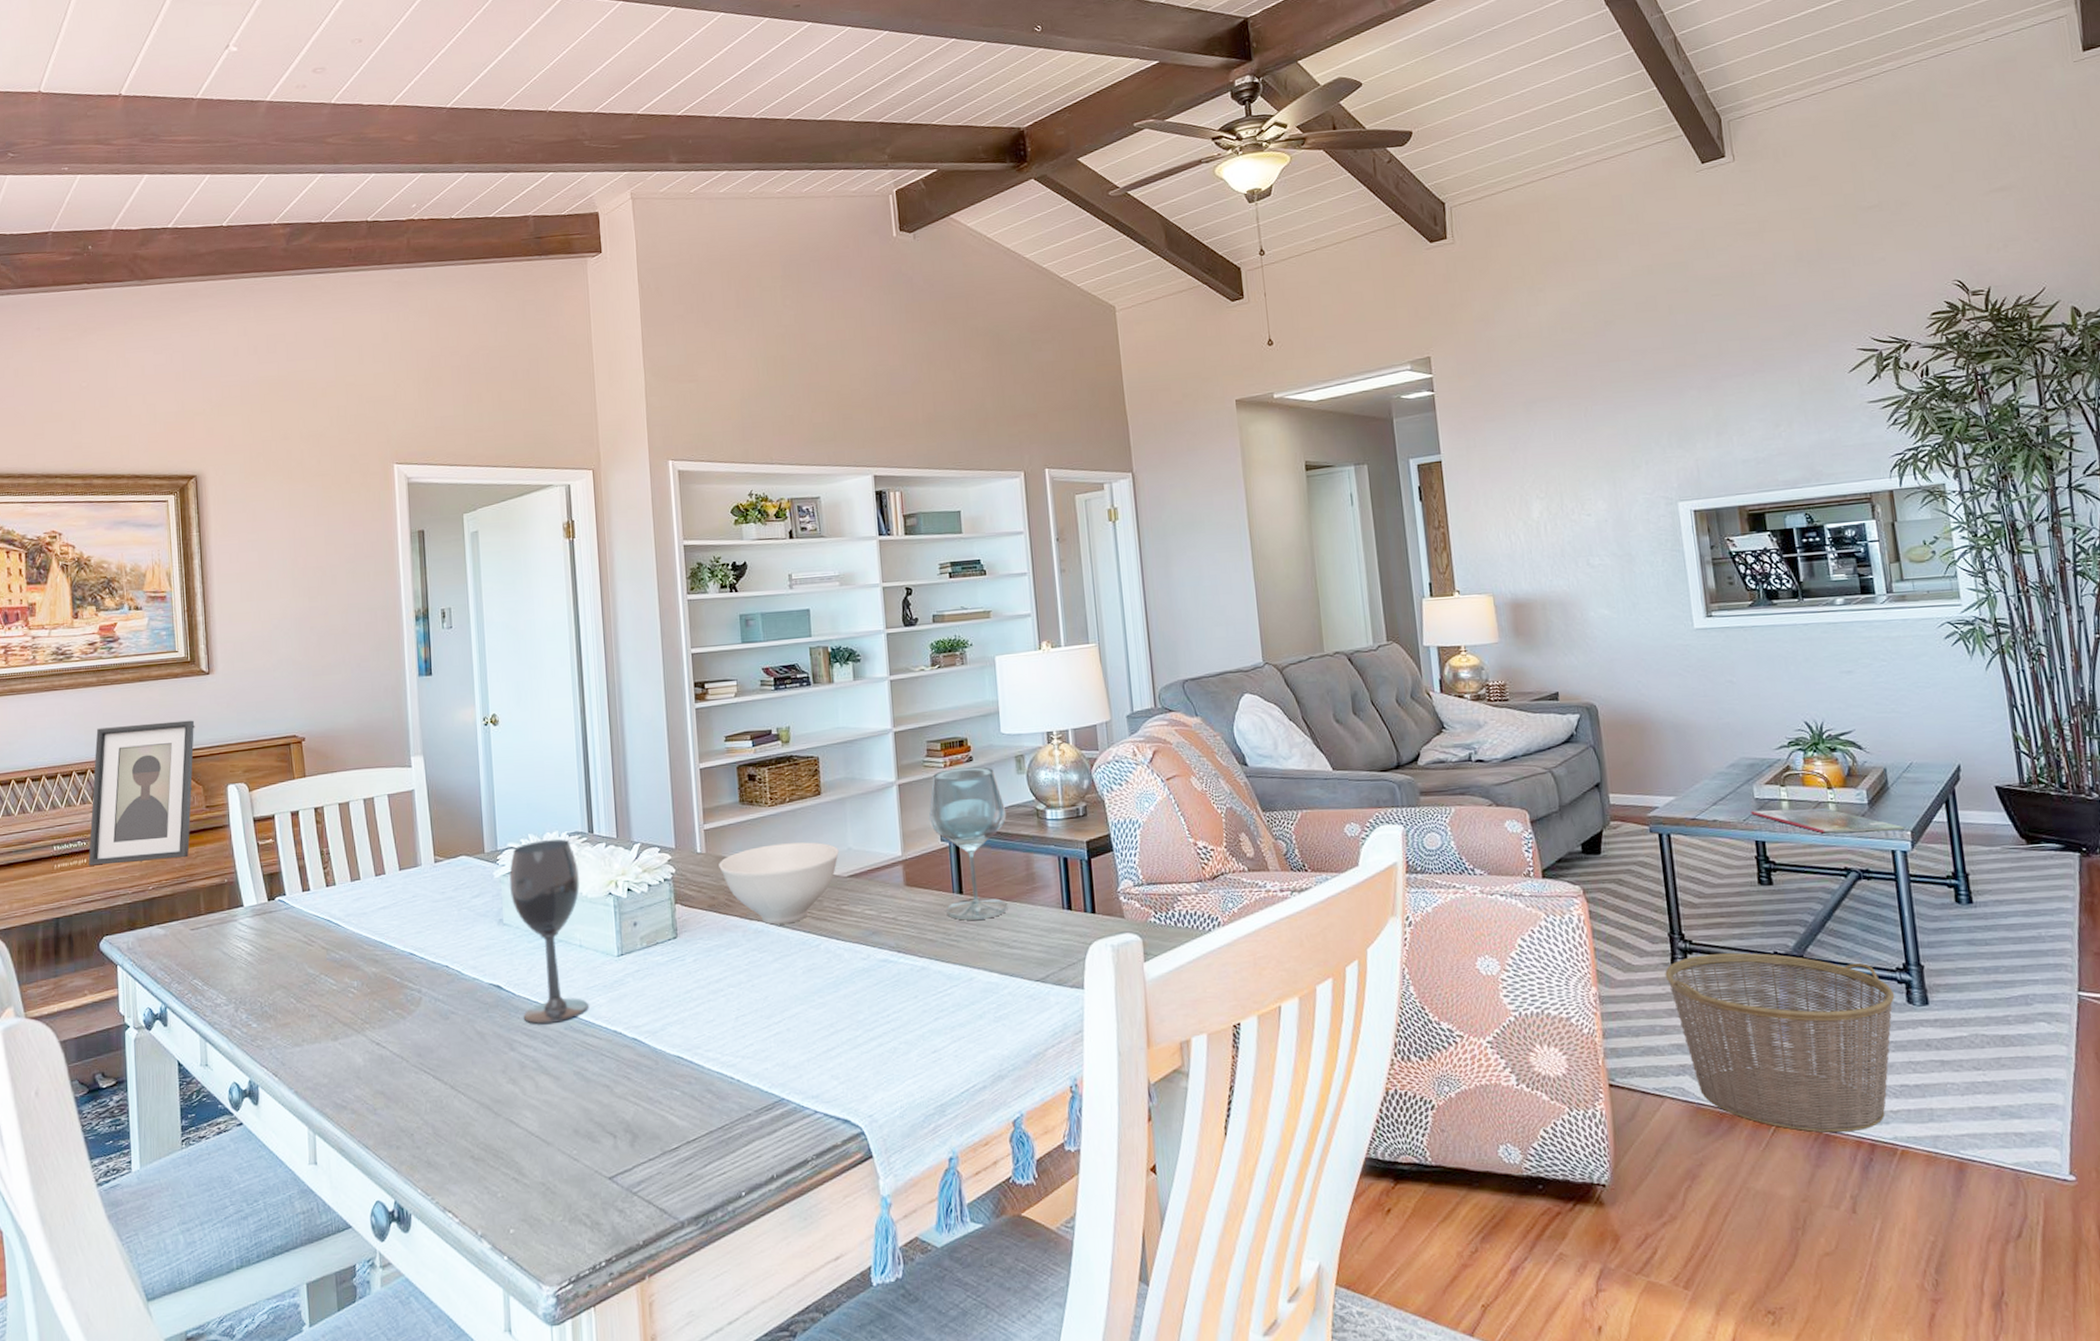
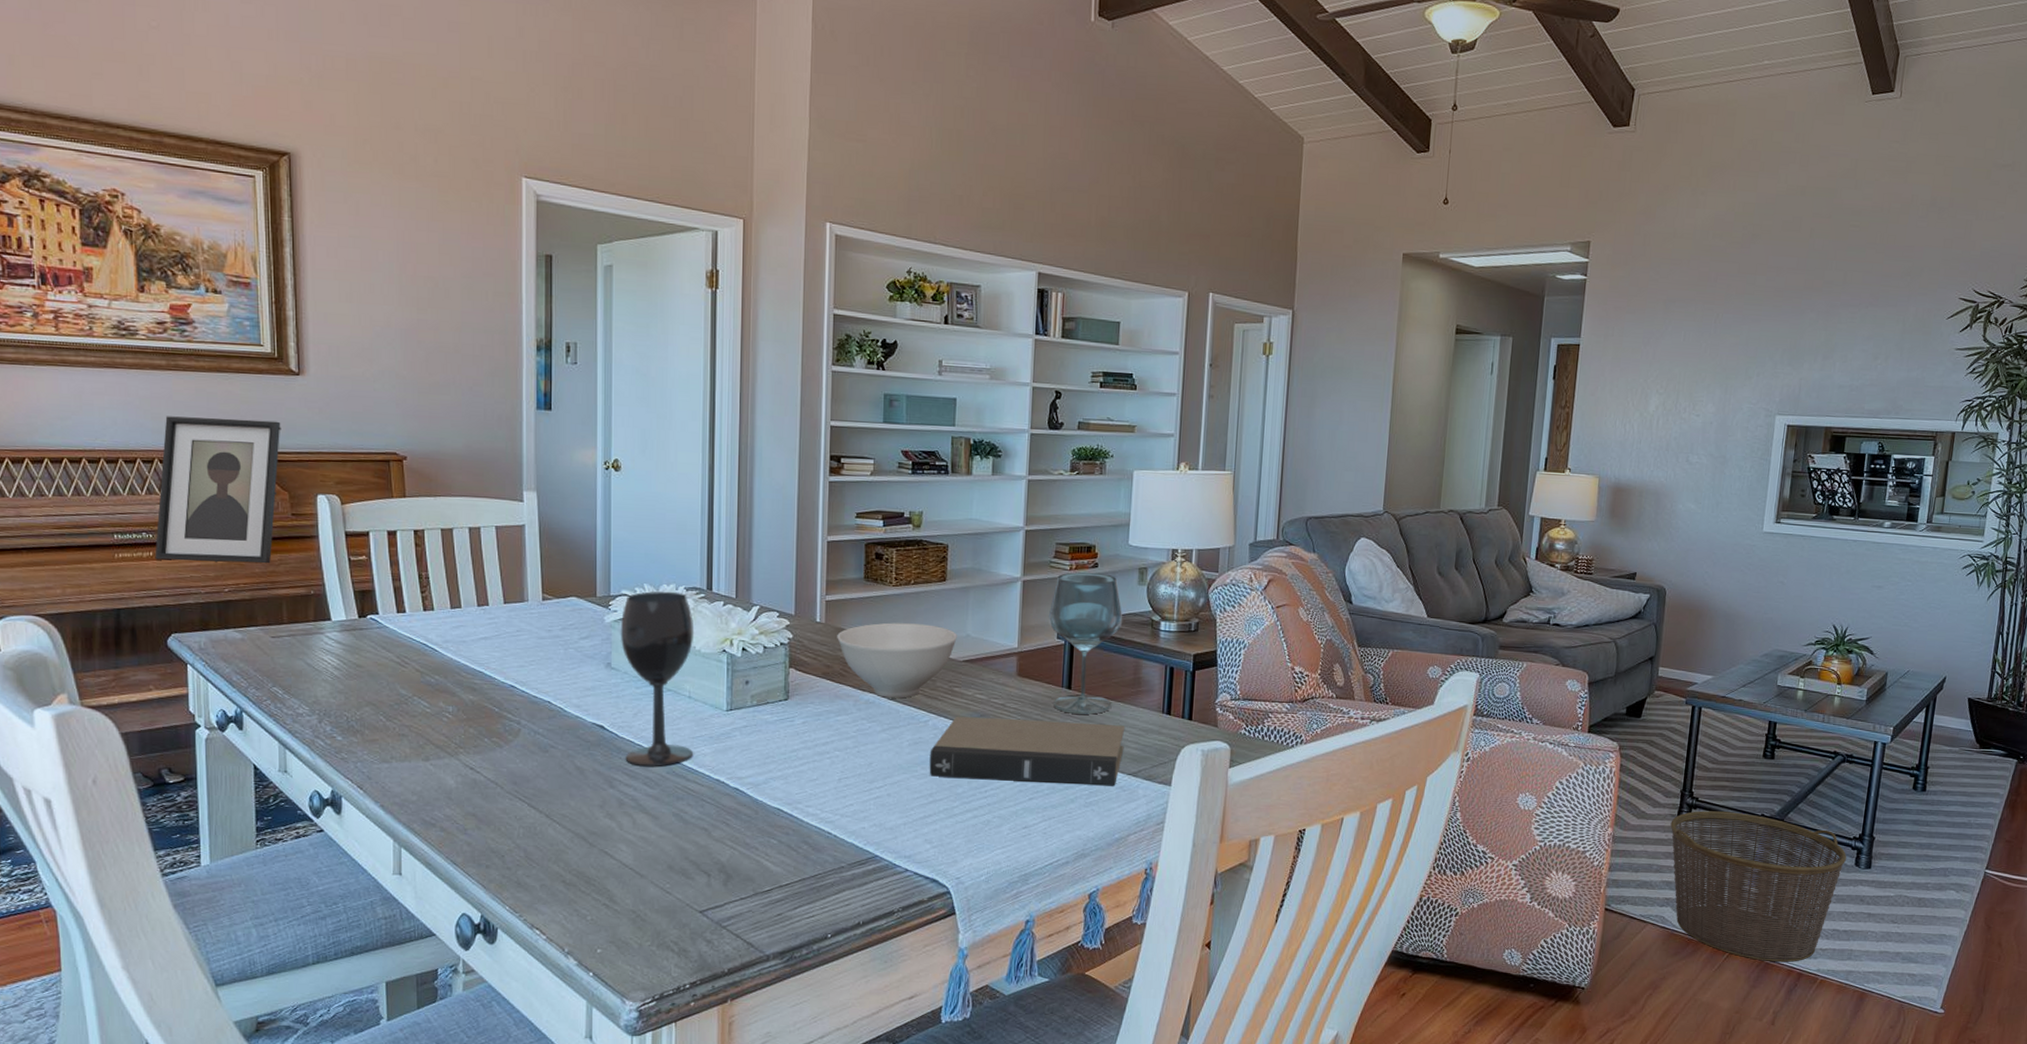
book: none [825,927,1028,1005] -> present [929,716,1125,786]
magazine: present [1750,808,1906,834] -> none [1771,695,1890,726]

